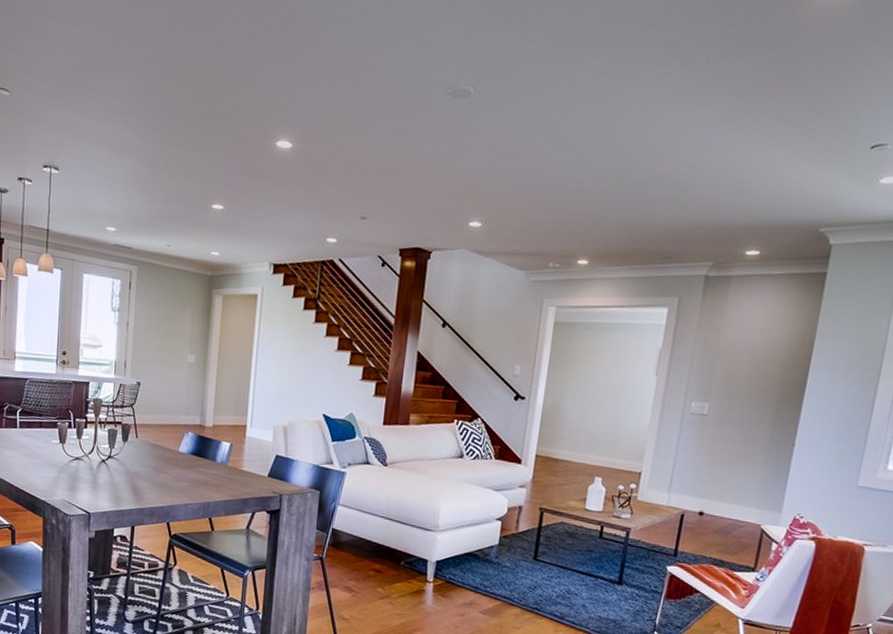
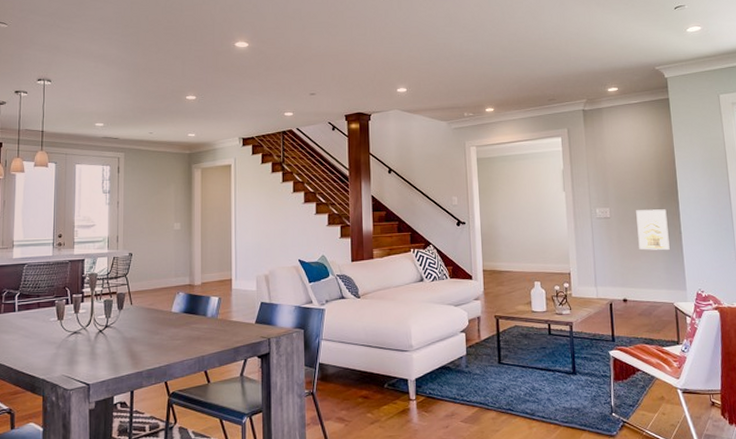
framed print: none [734,410,783,463] -> present [636,209,670,250]

